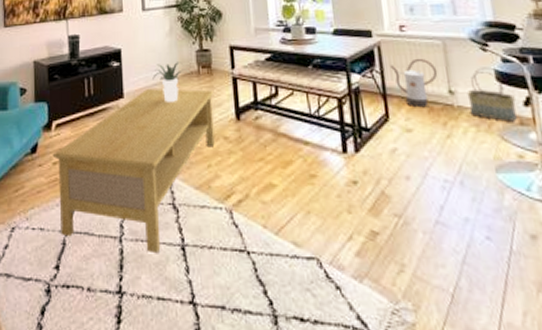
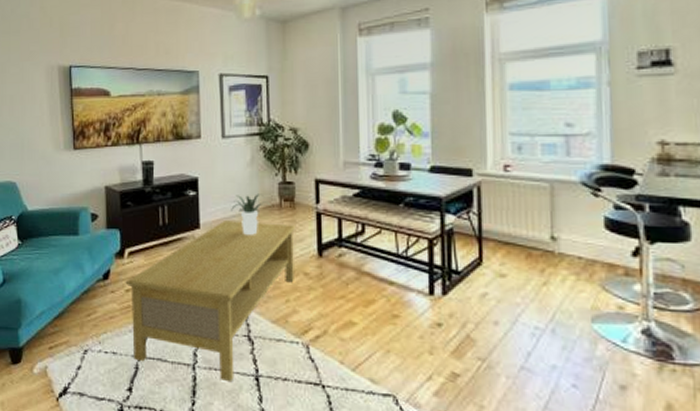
watering can: present [390,58,438,108] -> none [490,201,541,253]
basket: present [466,67,517,122] -> none [570,213,623,272]

